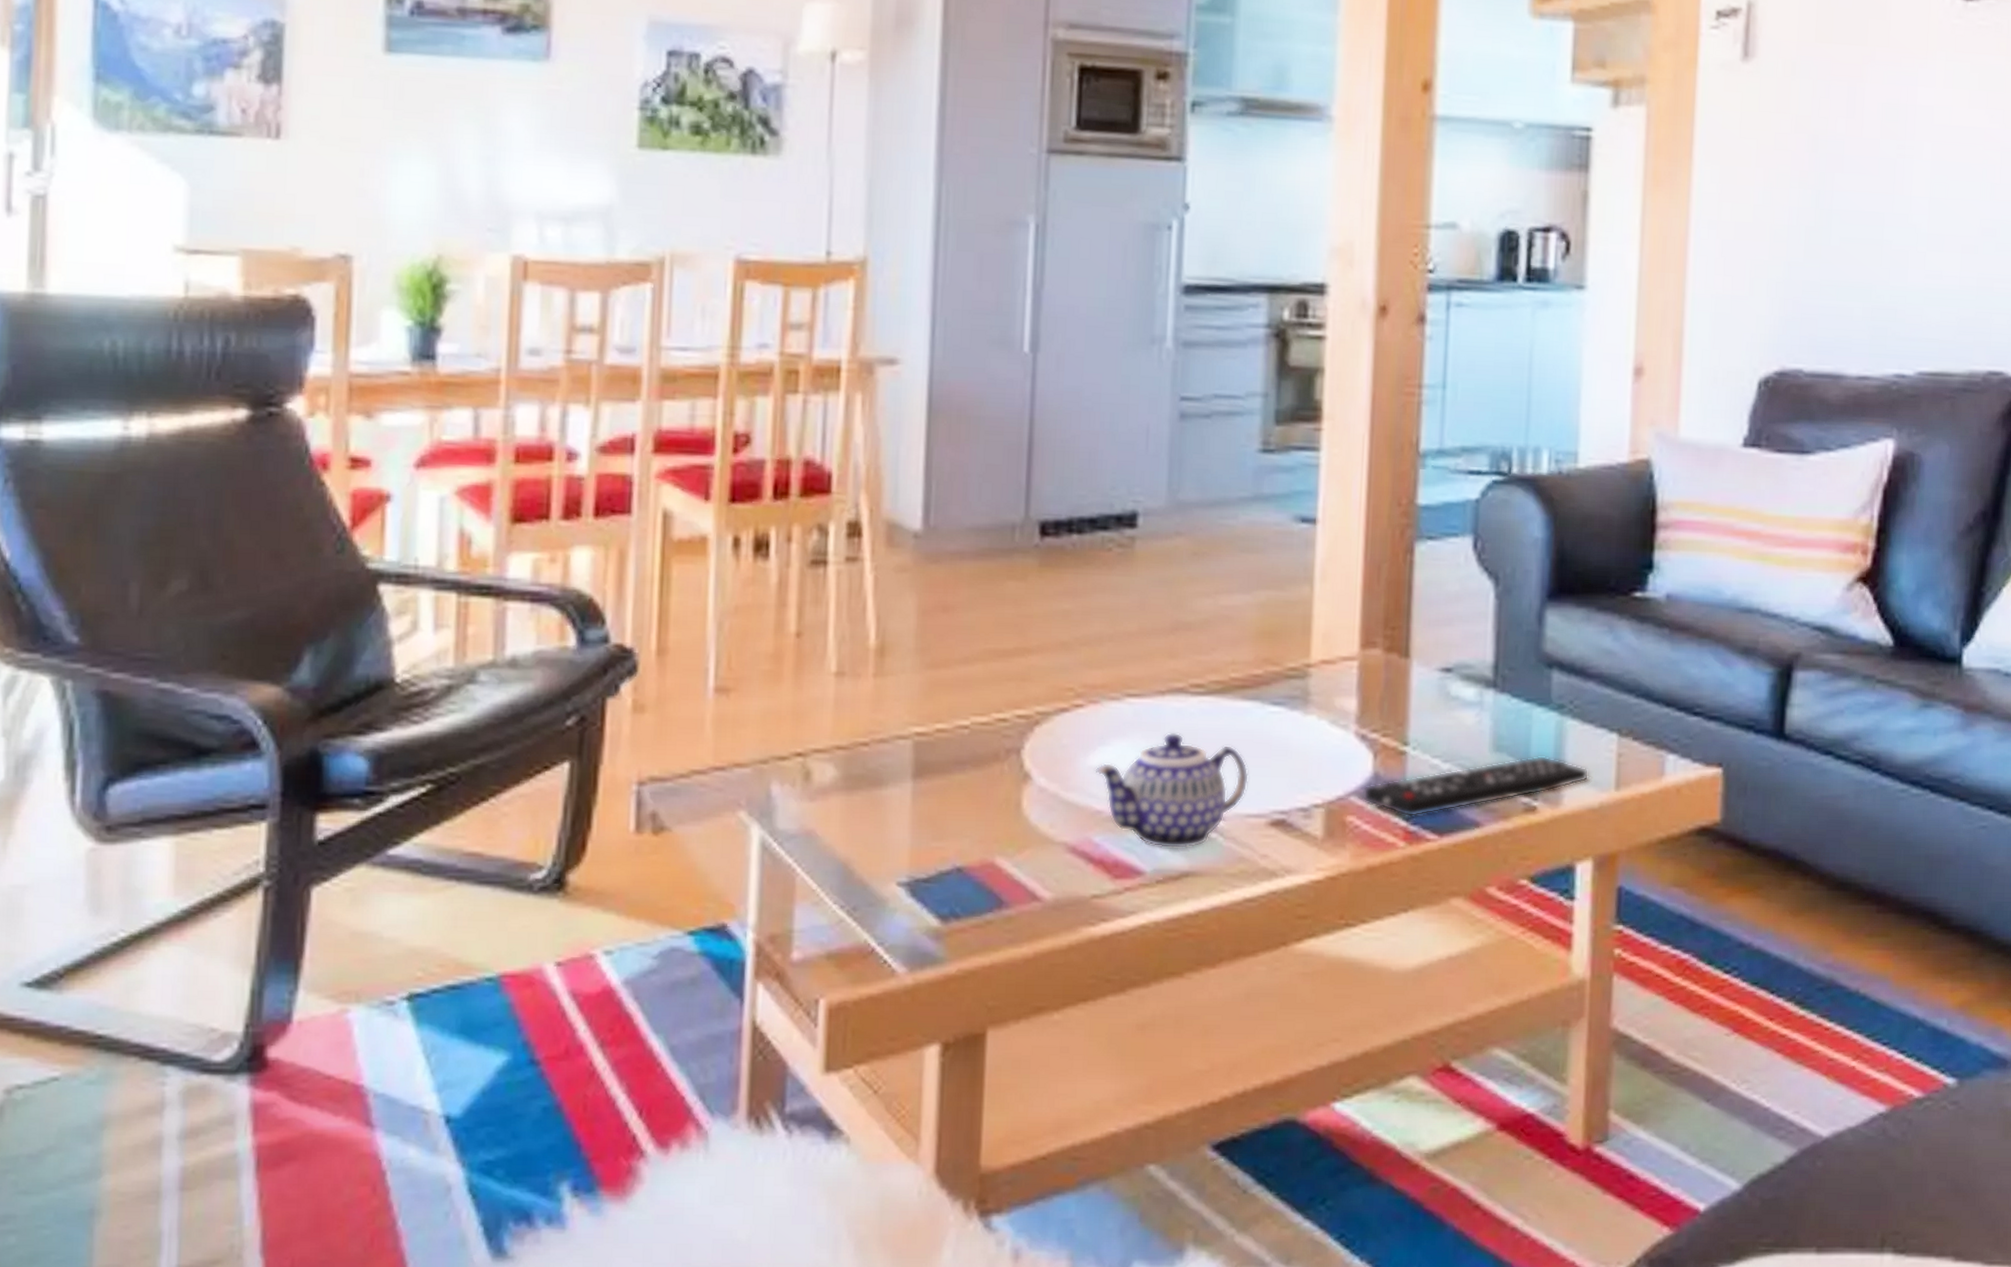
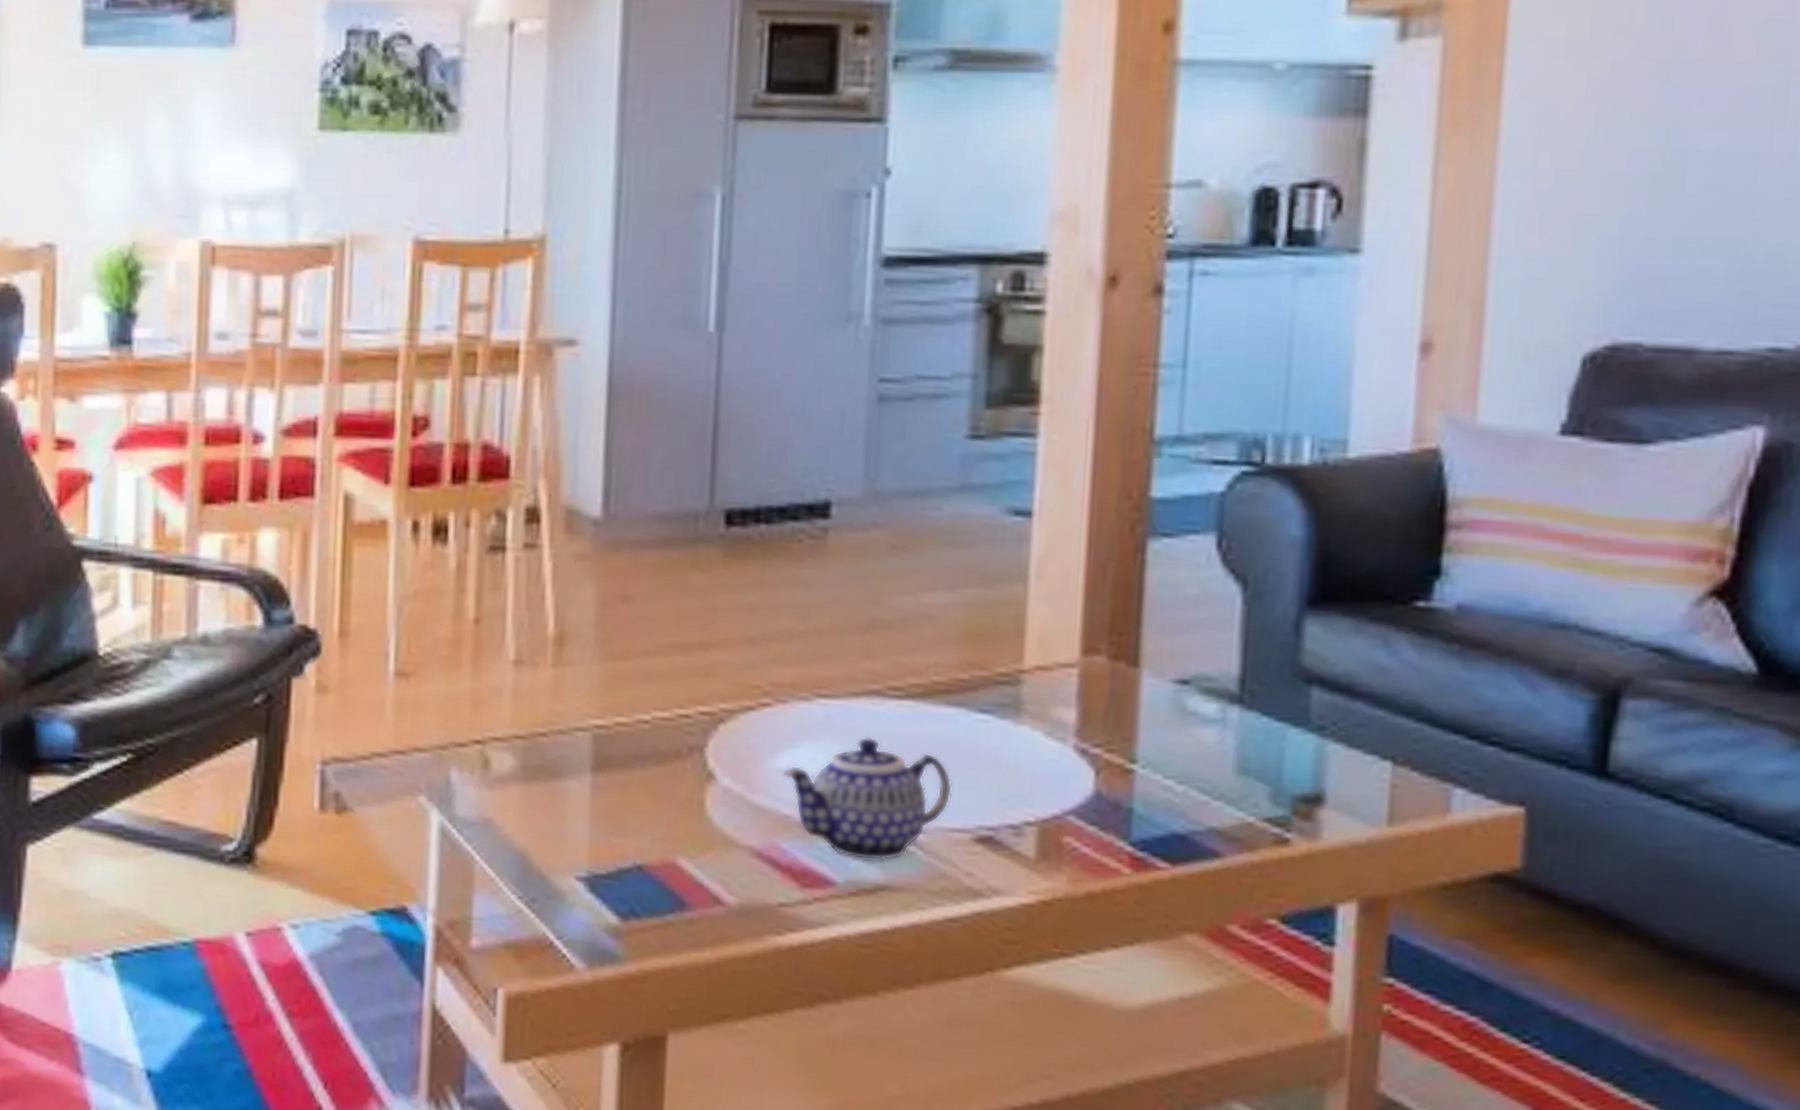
remote control: present [1363,755,1589,818] -> none [1082,781,1356,843]

